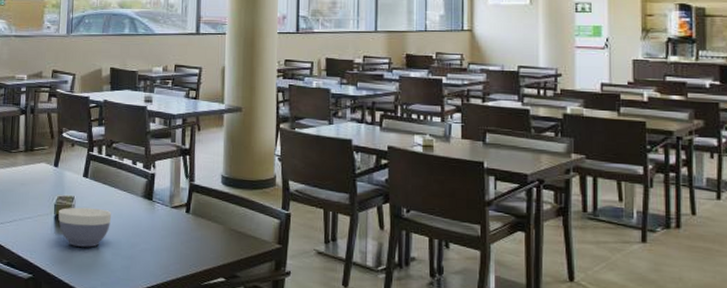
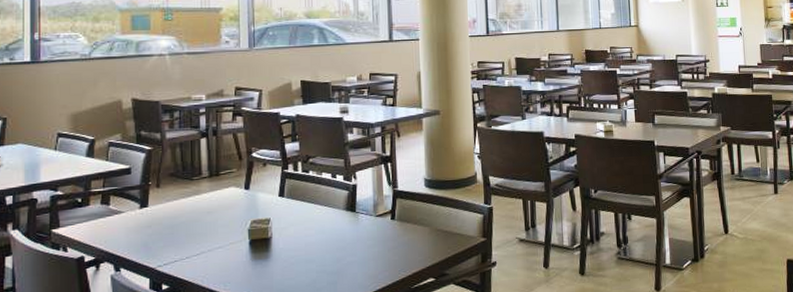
bowl: present [58,207,112,247] -> none [254,227,314,270]

